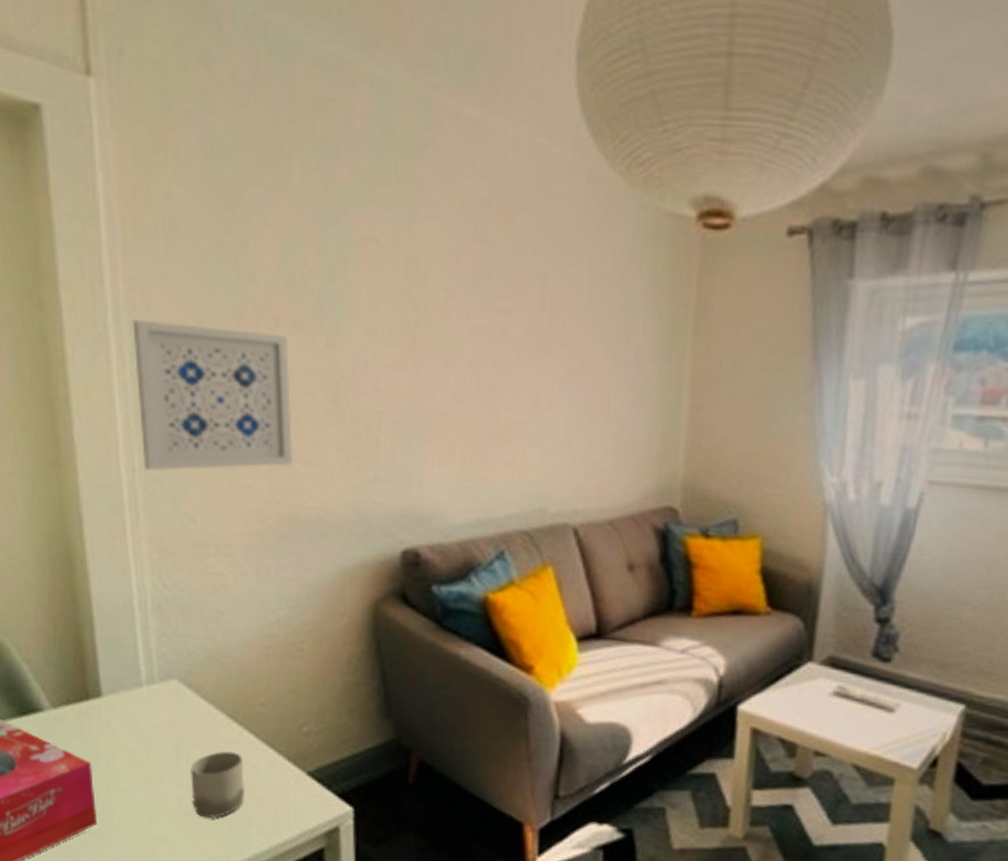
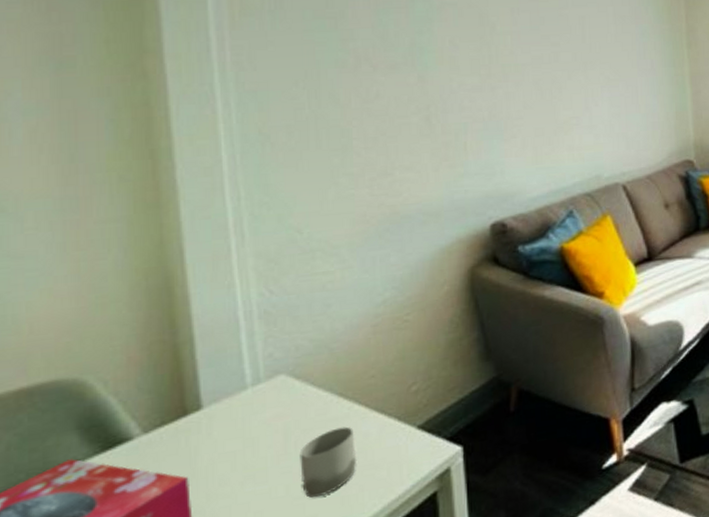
wall art: present [132,318,294,472] -> none [239,76,393,198]

